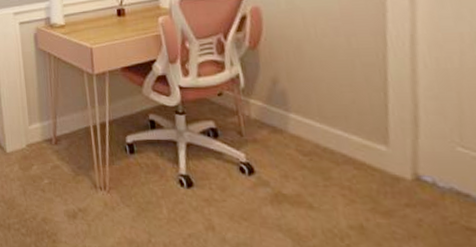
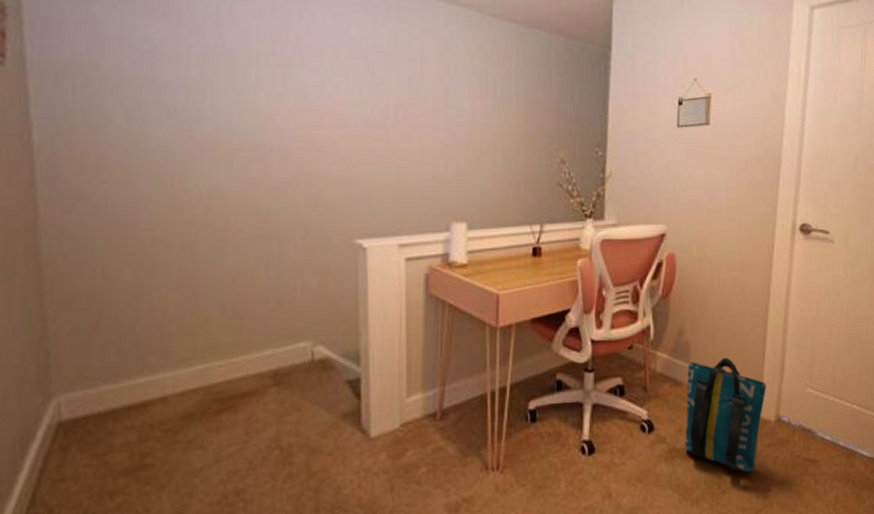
tote bag: none [287,108,395,231] -> present [685,358,767,473]

